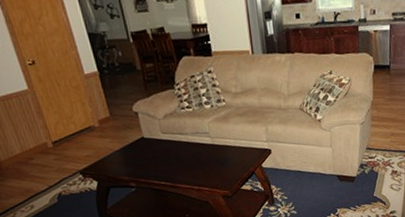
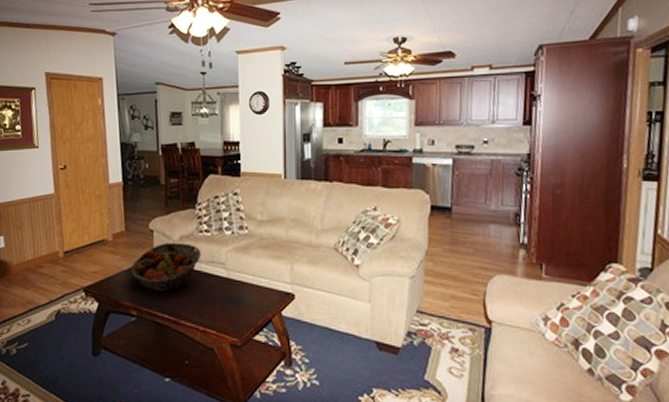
fruit basket: none [122,120,187,165] -> present [131,243,202,293]

